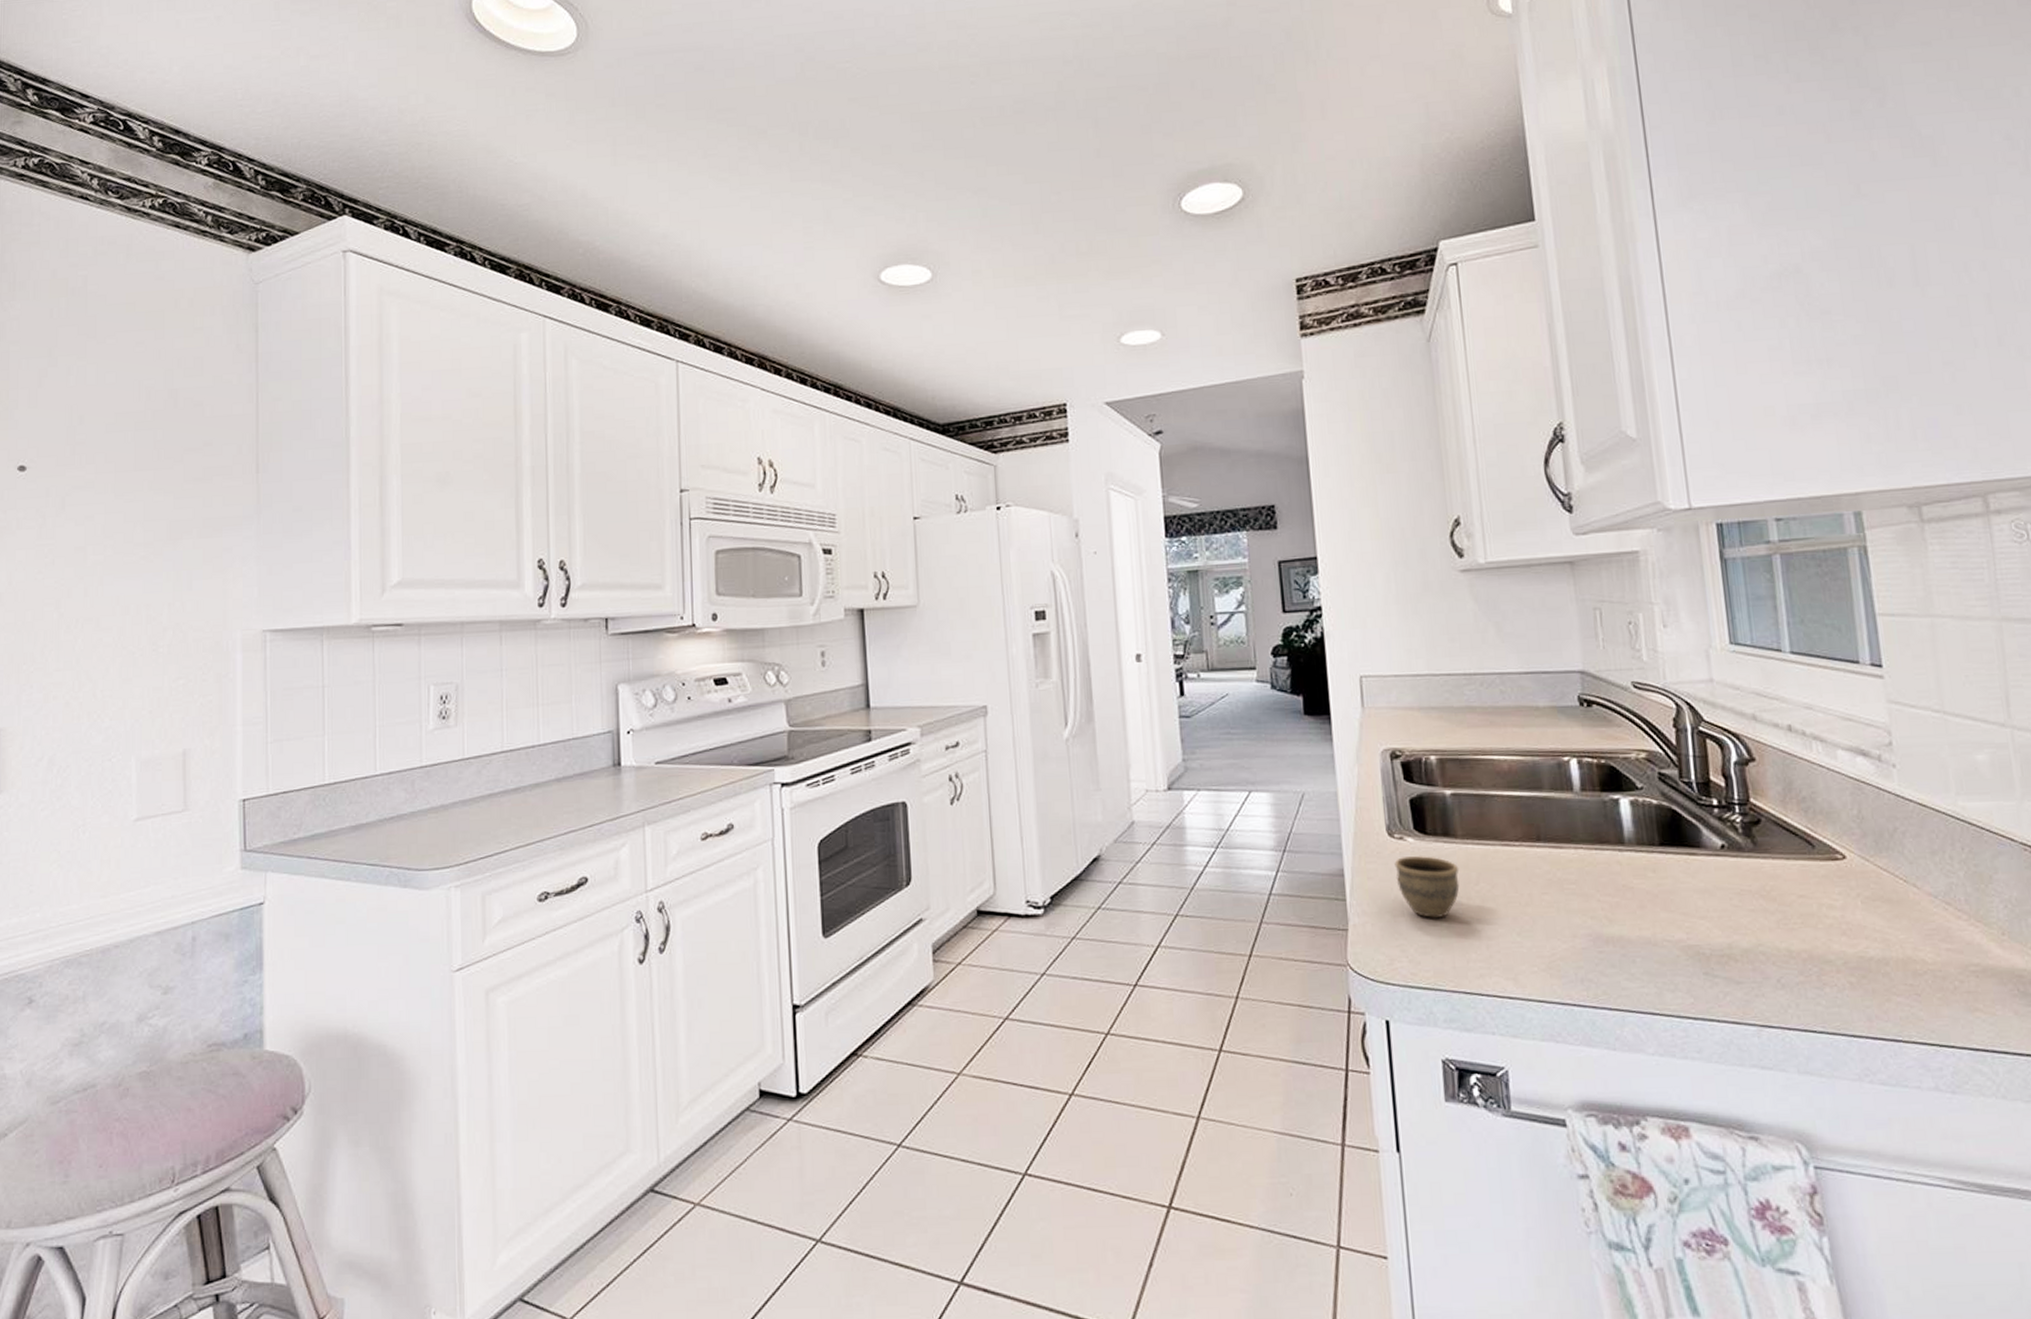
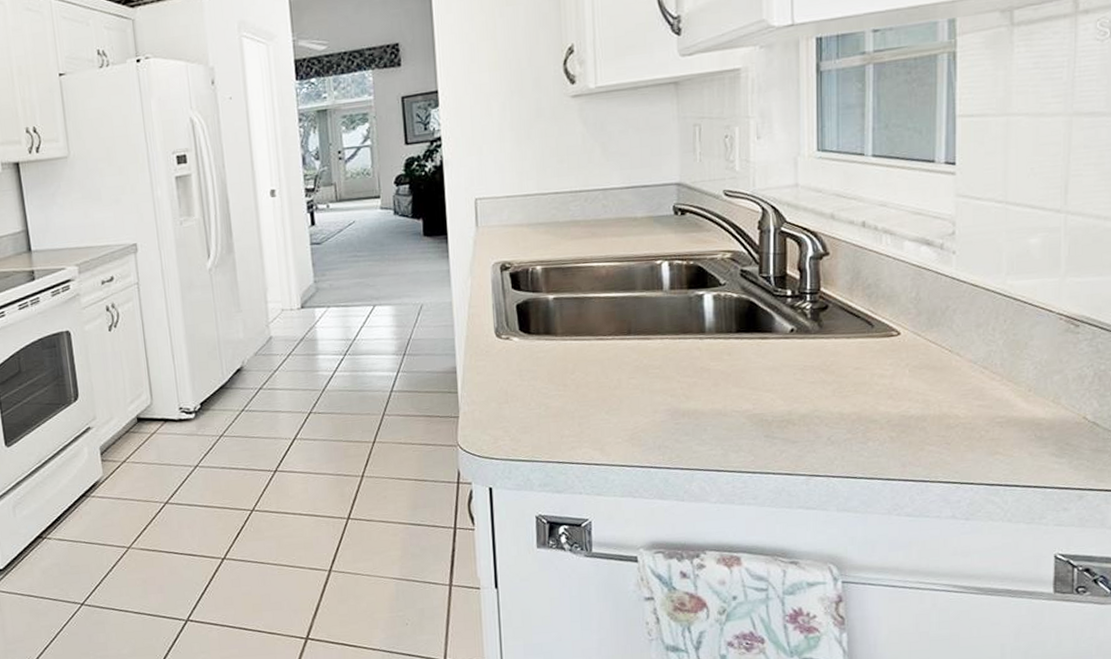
cup: present [1394,856,1460,919] -> none [501,352,558,404]

